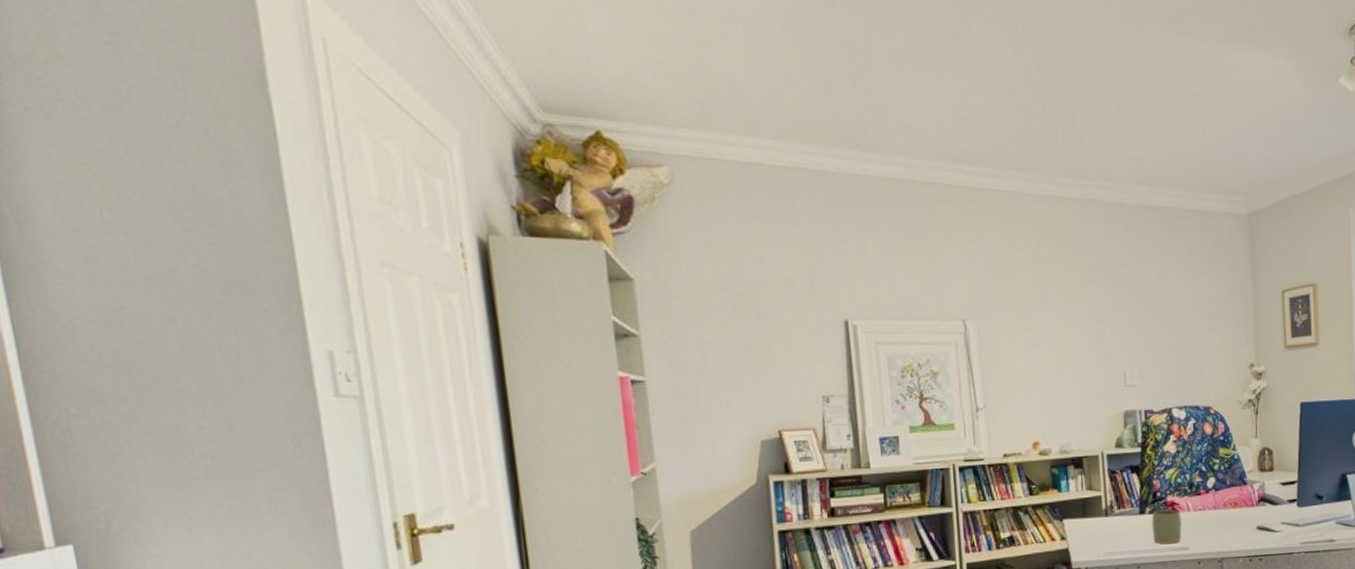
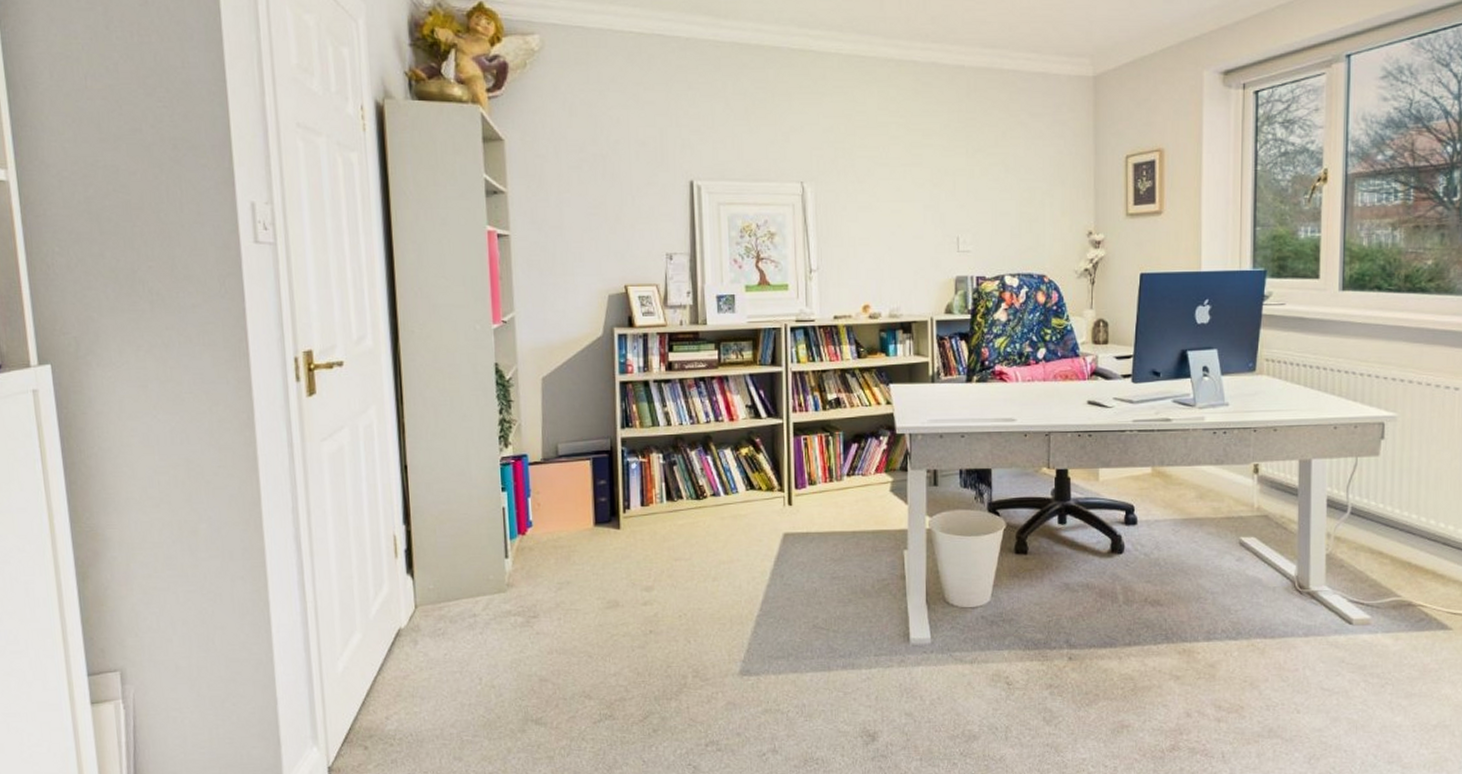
mug: present [1152,509,1182,545] -> none [978,378,1009,414]

